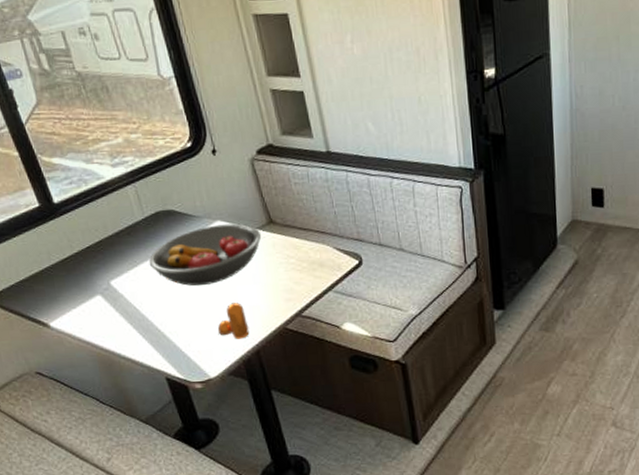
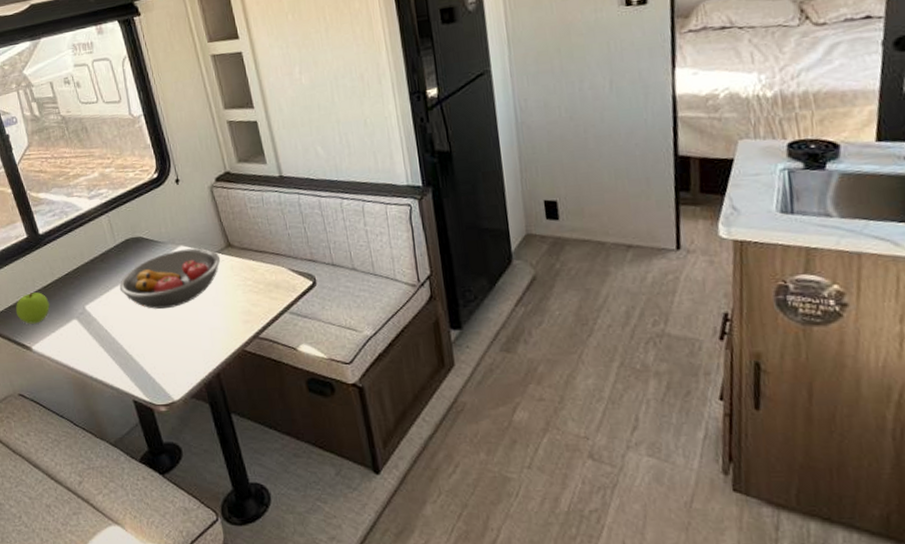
apple: none [28,266,69,300] -> present [15,292,50,324]
pepper shaker: present [217,303,250,339] -> none [180,325,210,362]

